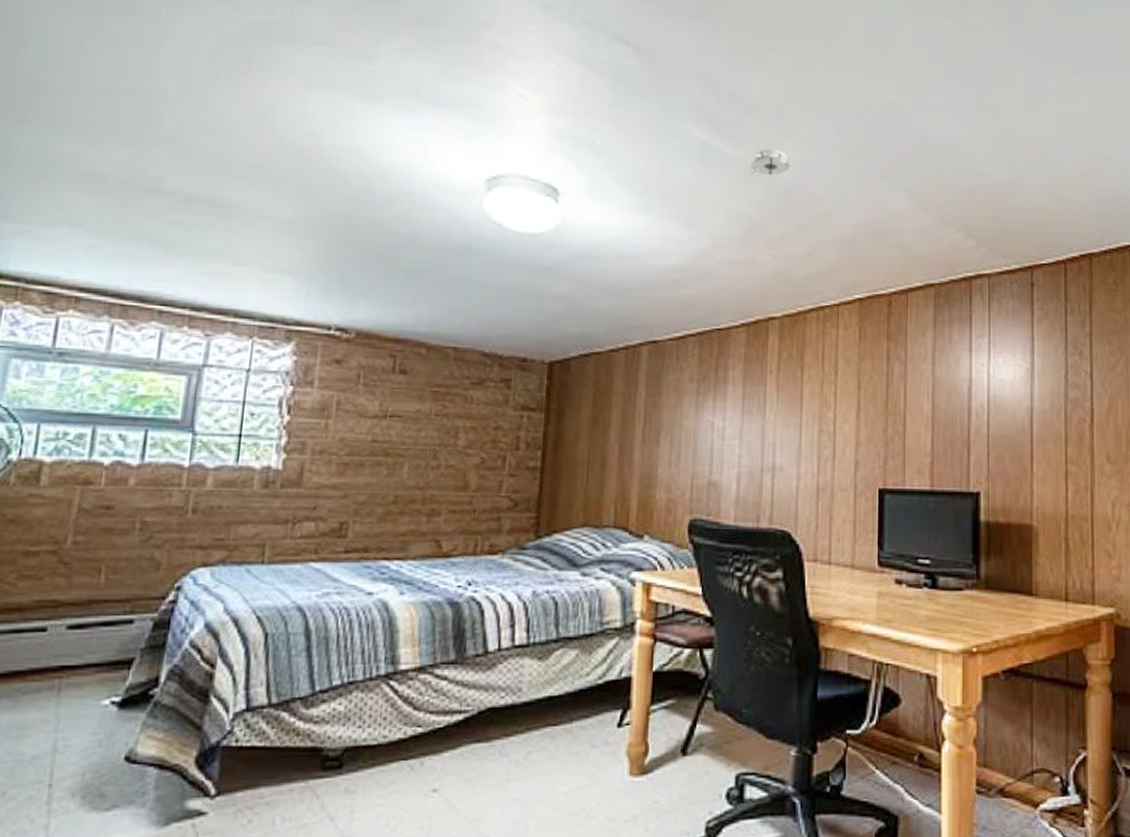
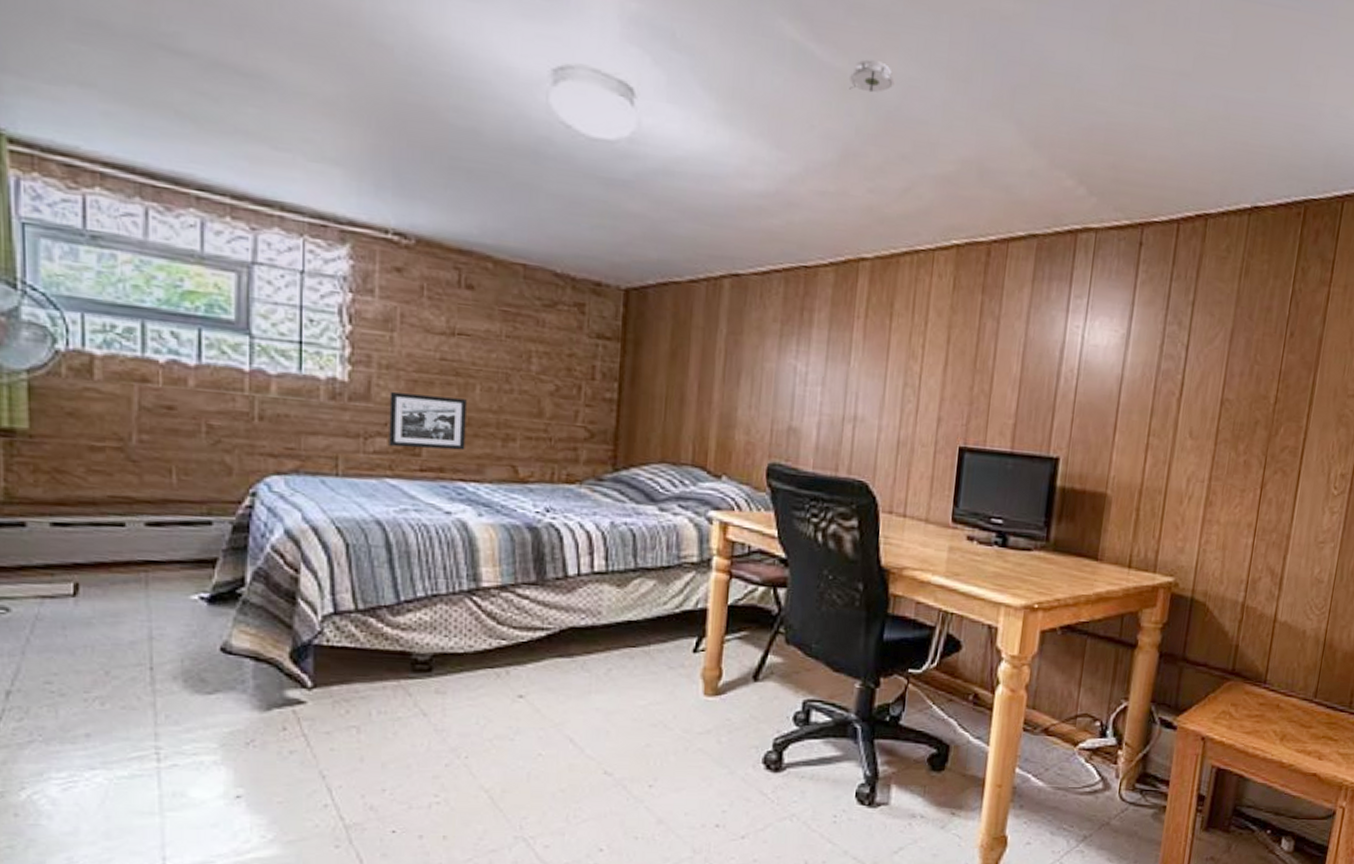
picture frame: none [316,477,395,530] -> present [389,392,467,451]

